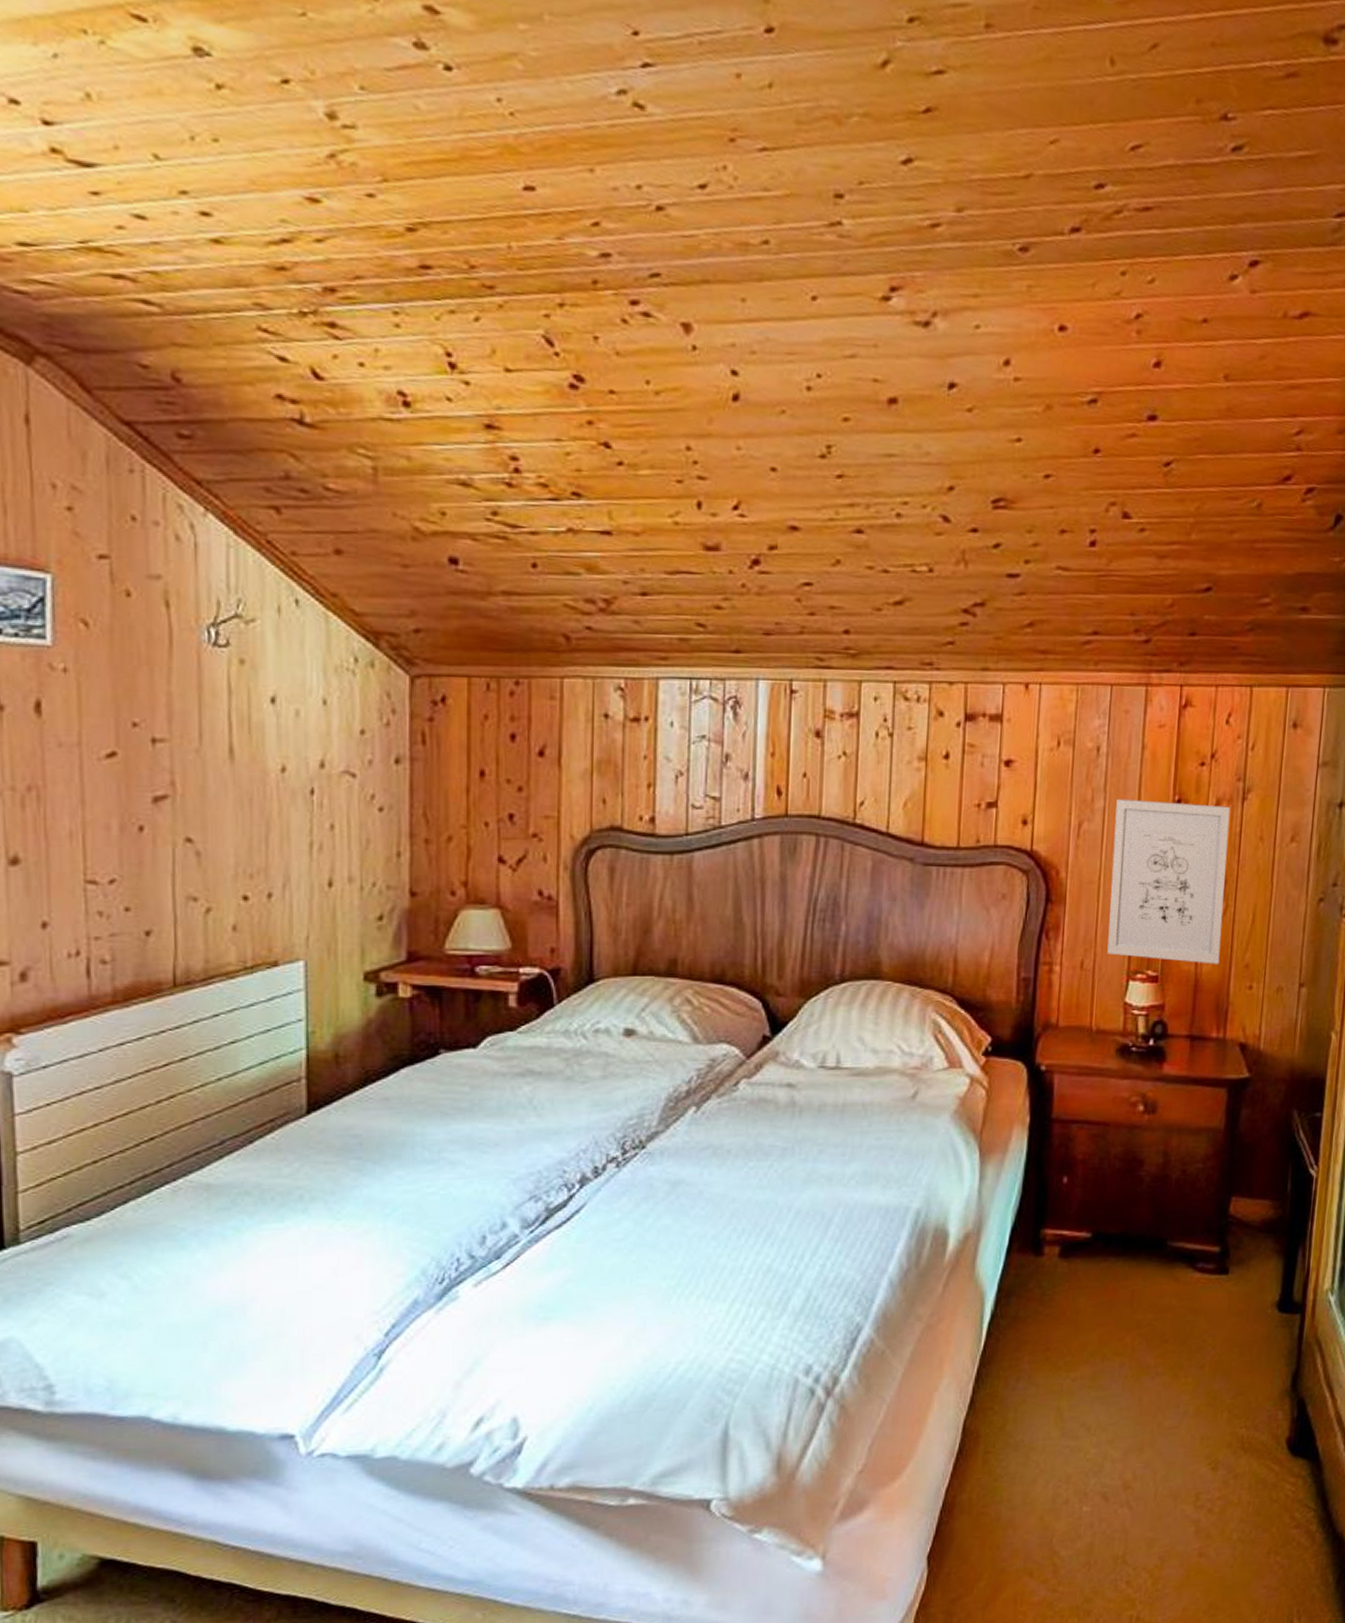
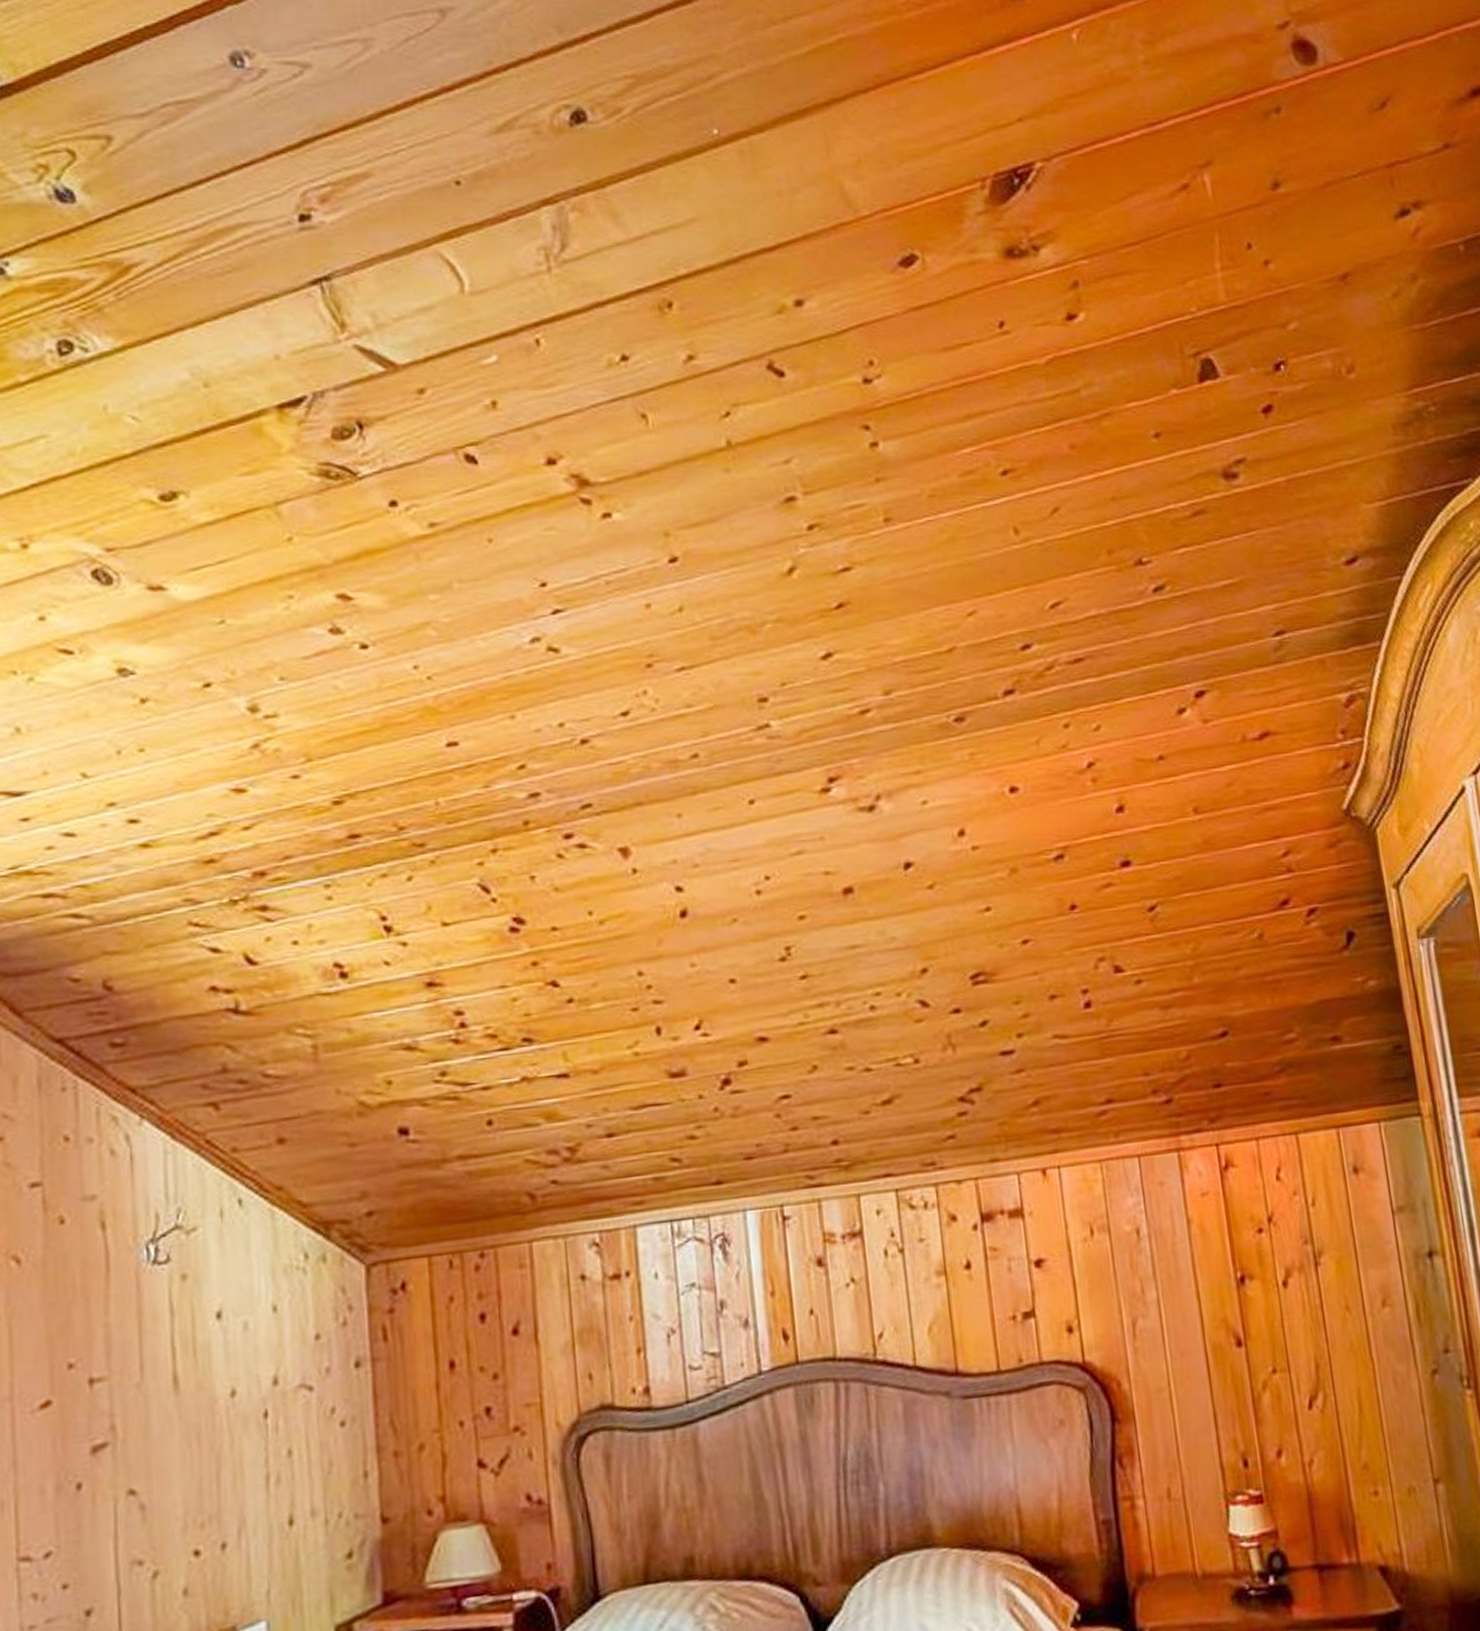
wall art: present [1107,798,1231,964] -> none [1170,1275,1332,1477]

